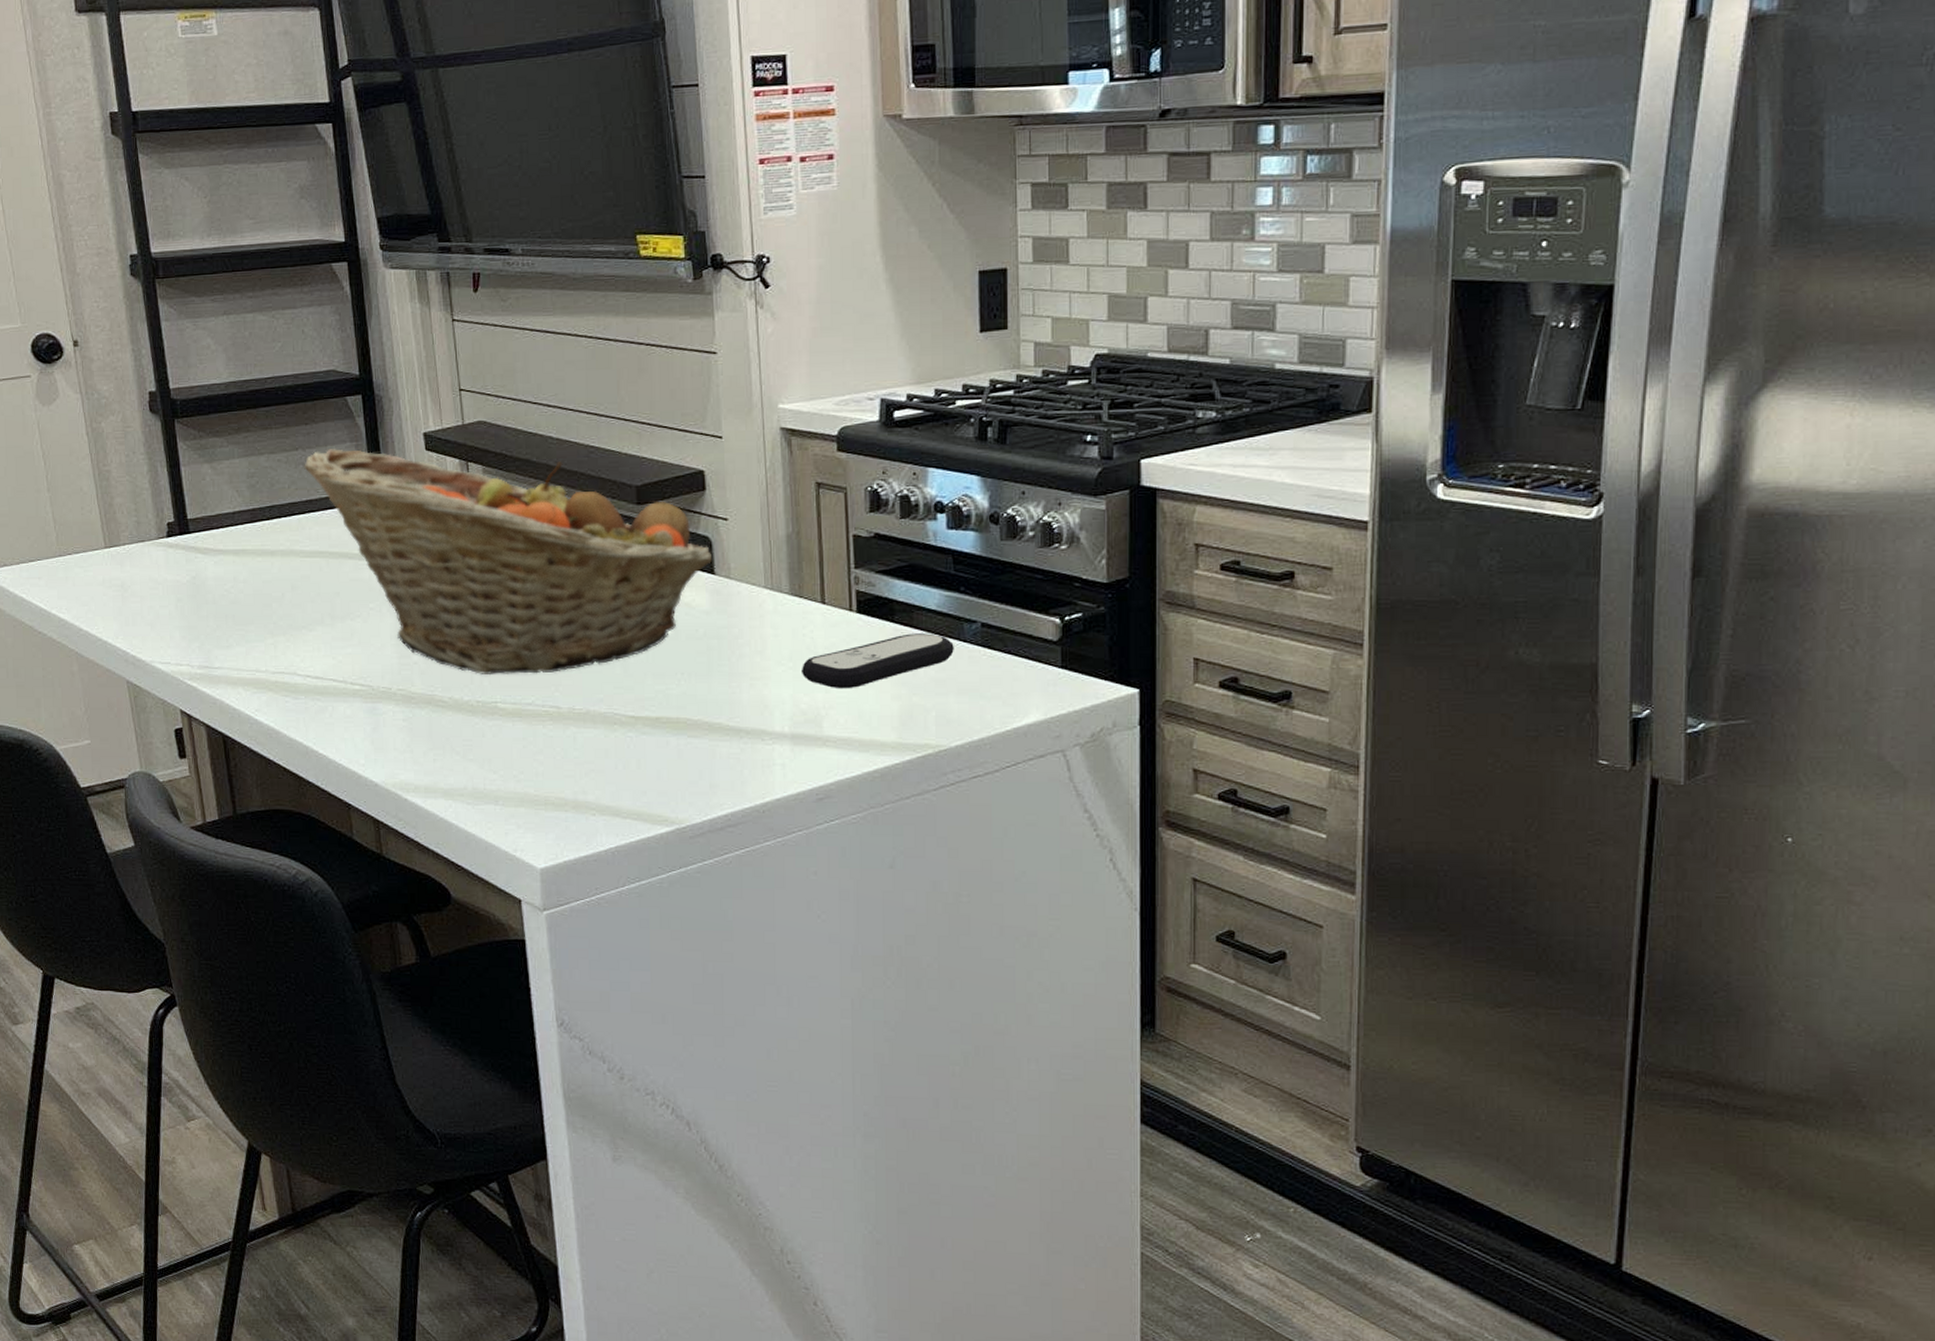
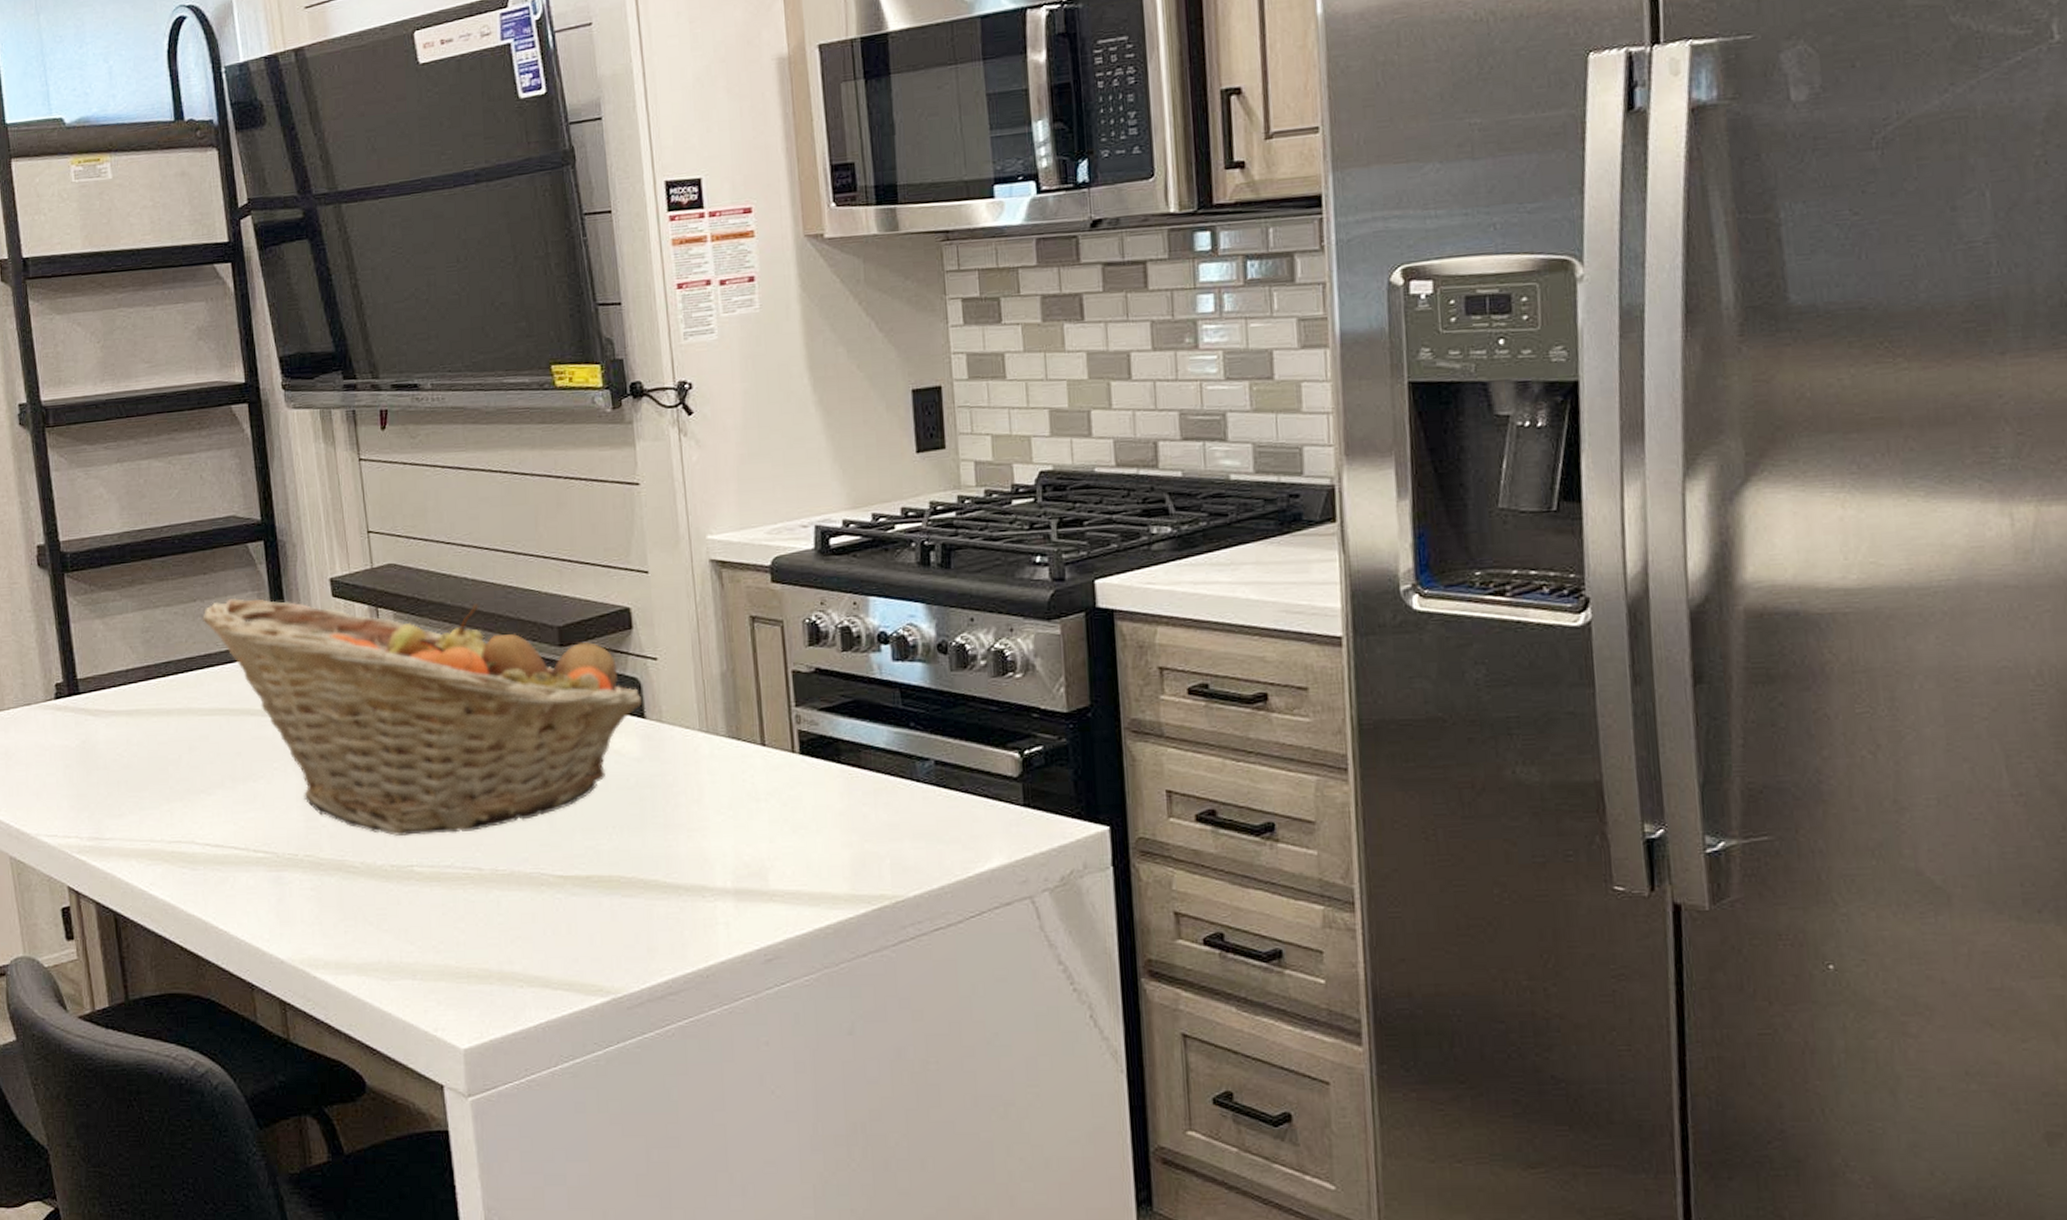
remote control: present [802,633,954,689] -> none [743,773,907,838]

